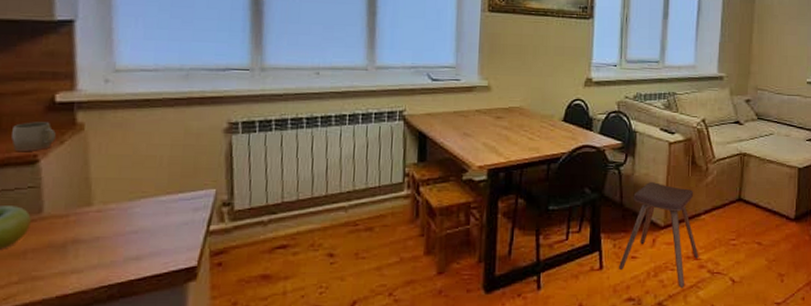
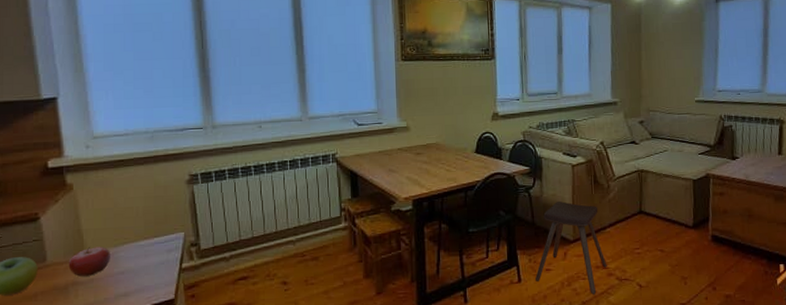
mug: present [11,122,57,152] -> none [16,185,52,212]
fruit: none [69,198,124,233] -> present [68,246,111,277]

